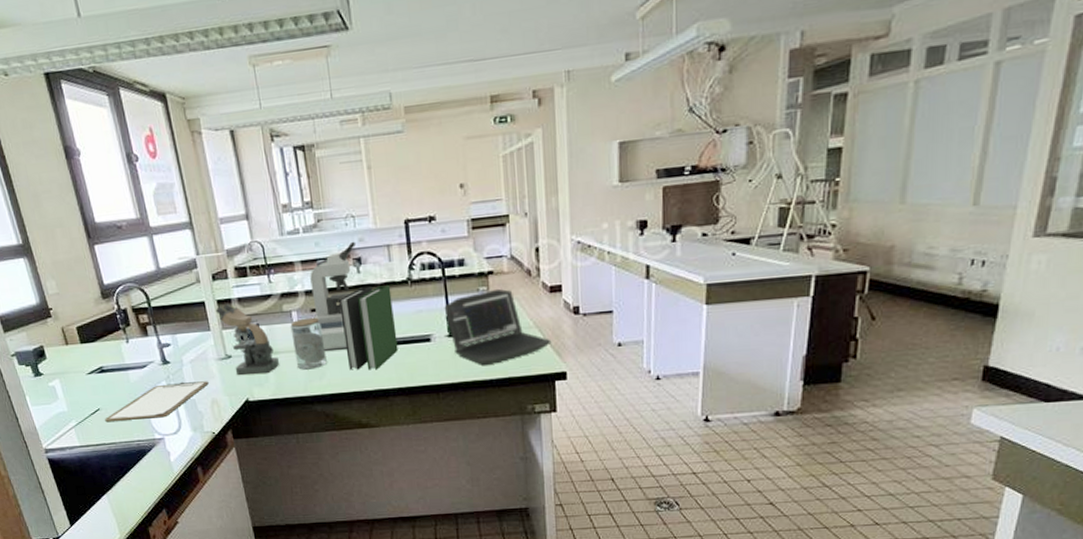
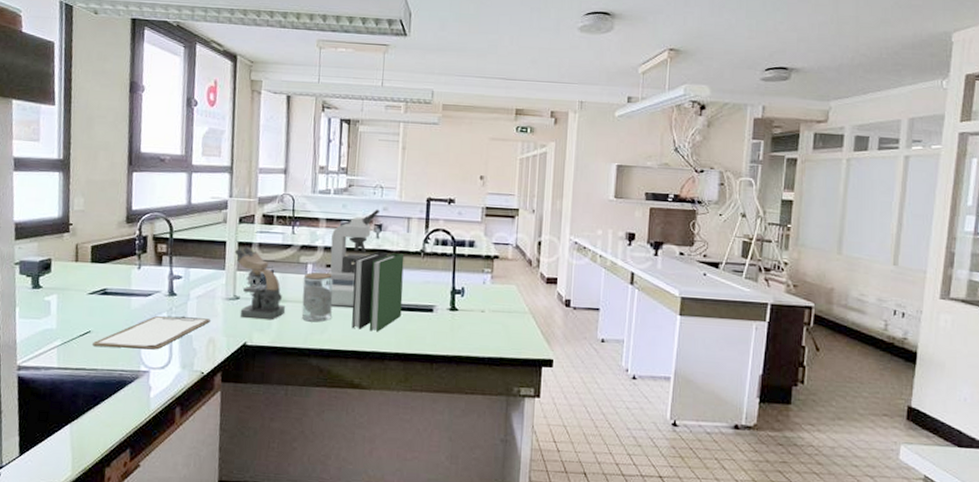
laptop: present [444,288,552,365] -> none [450,272,543,342]

